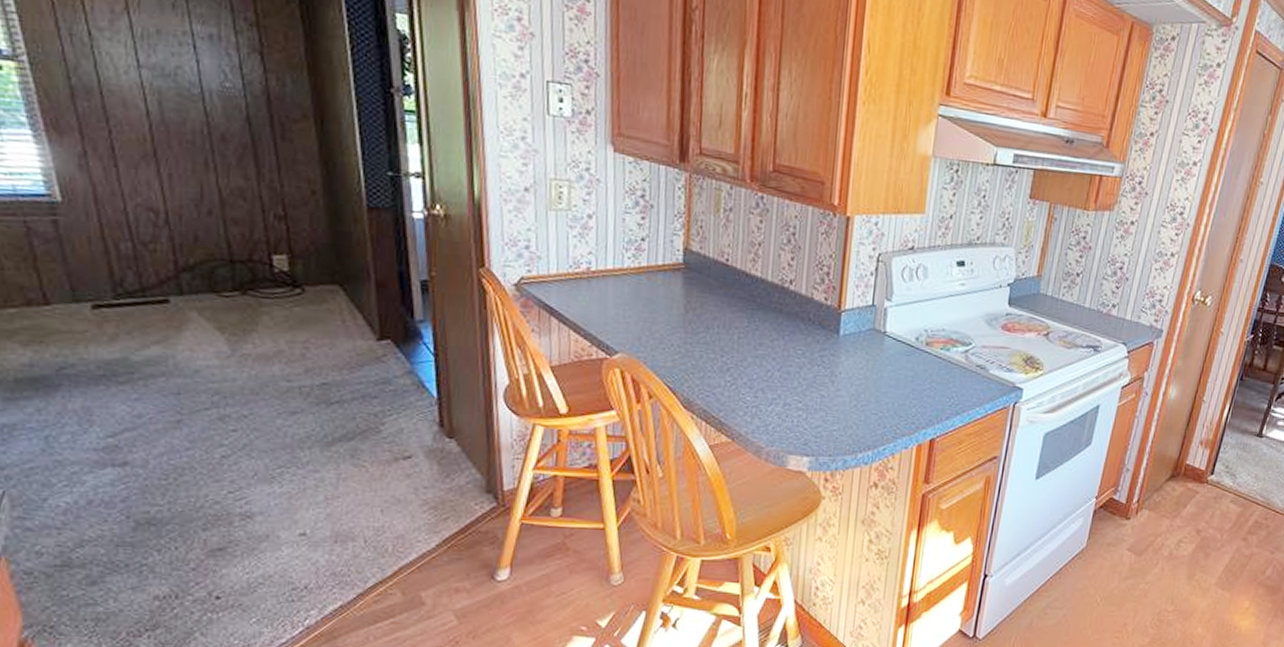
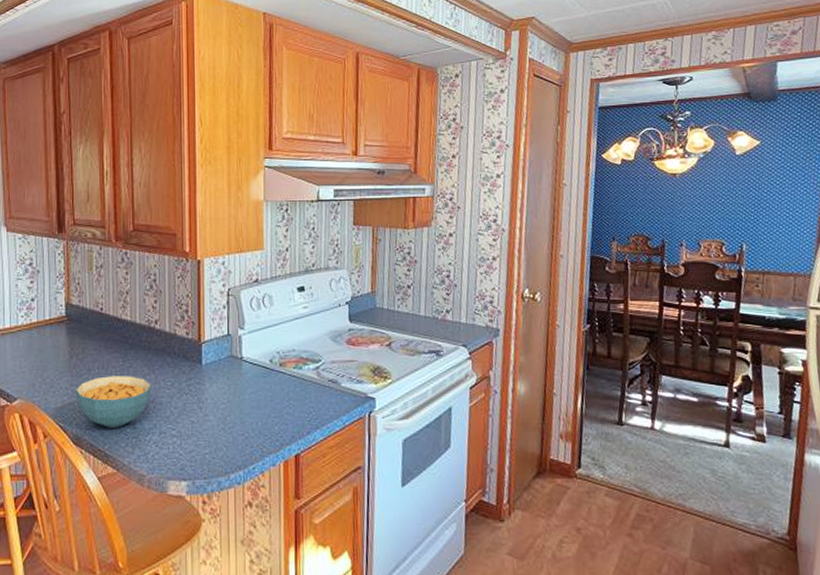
cereal bowl: none [688,337,780,395] -> present [75,376,152,428]

